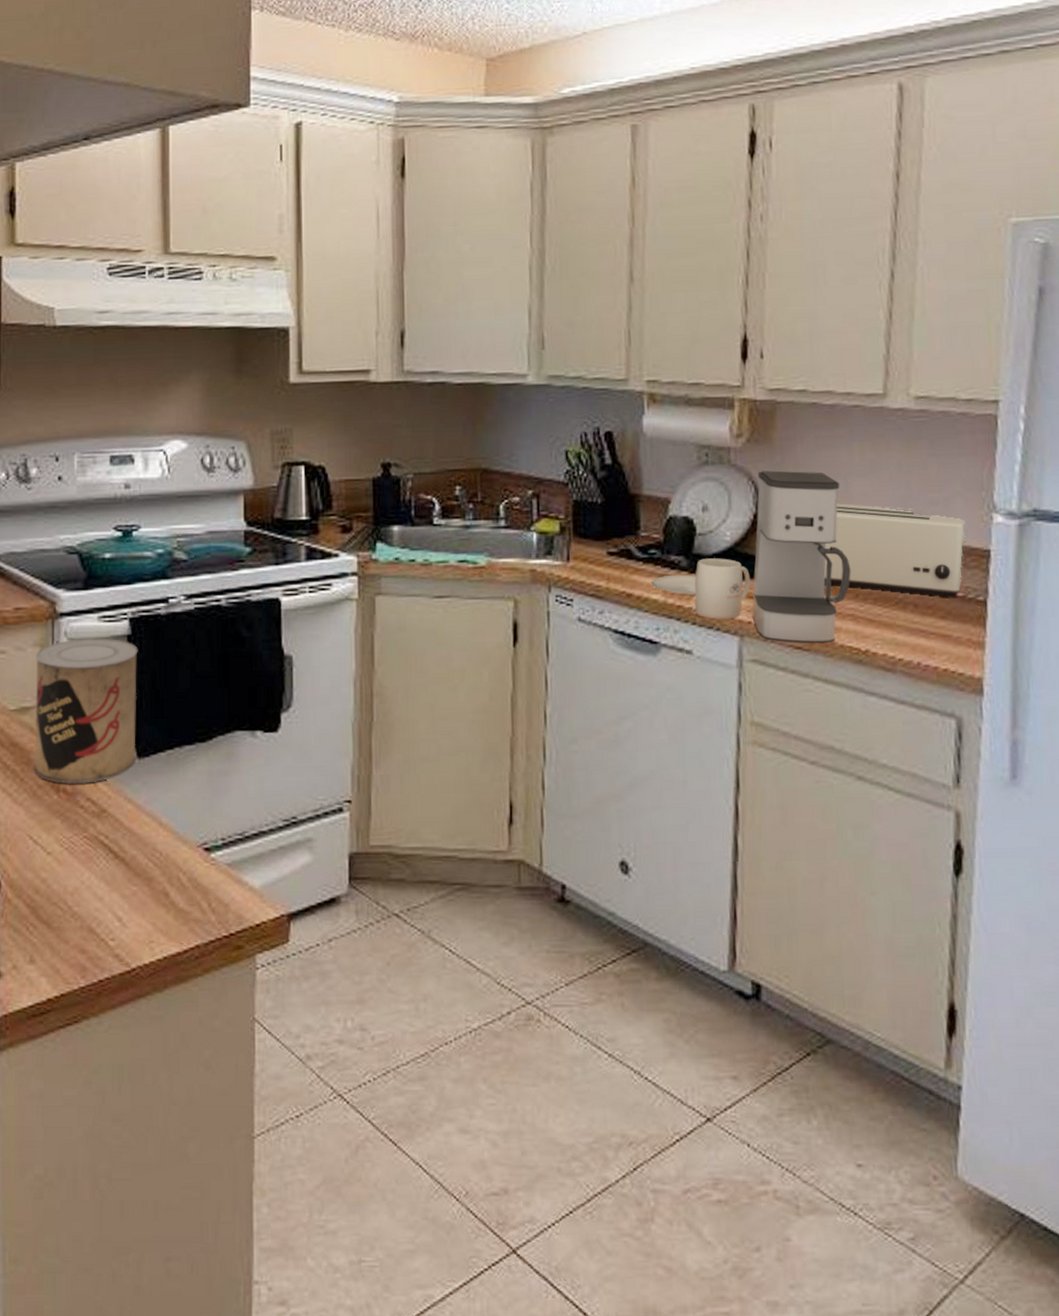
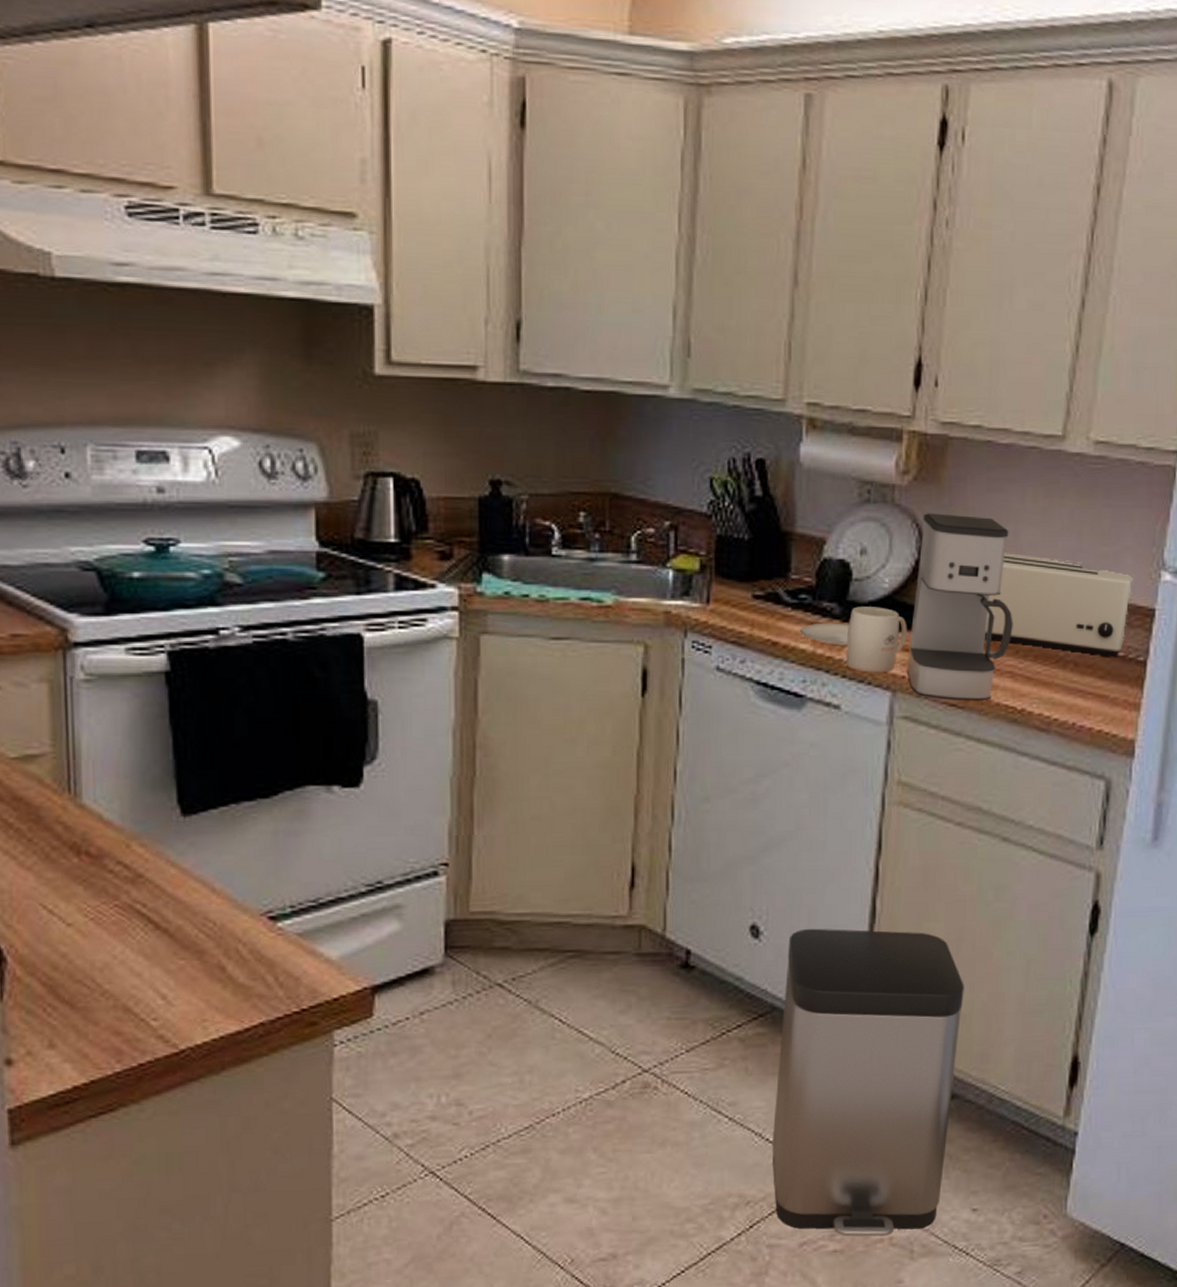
tin can: present [34,638,138,785] -> none [42,674,181,846]
pedal bin: none [650,865,831,1188] -> present [772,928,964,1237]

